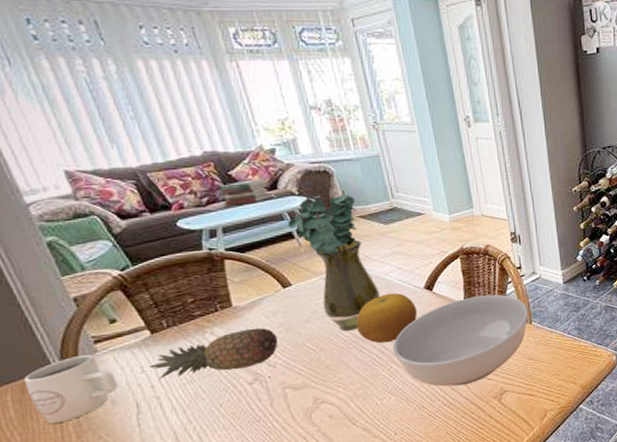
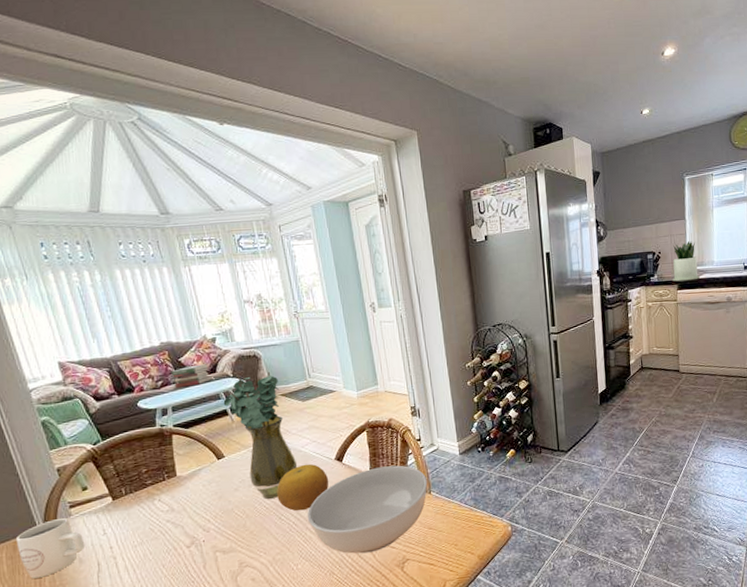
fruit: present [148,327,279,380] -> none [109,495,213,542]

